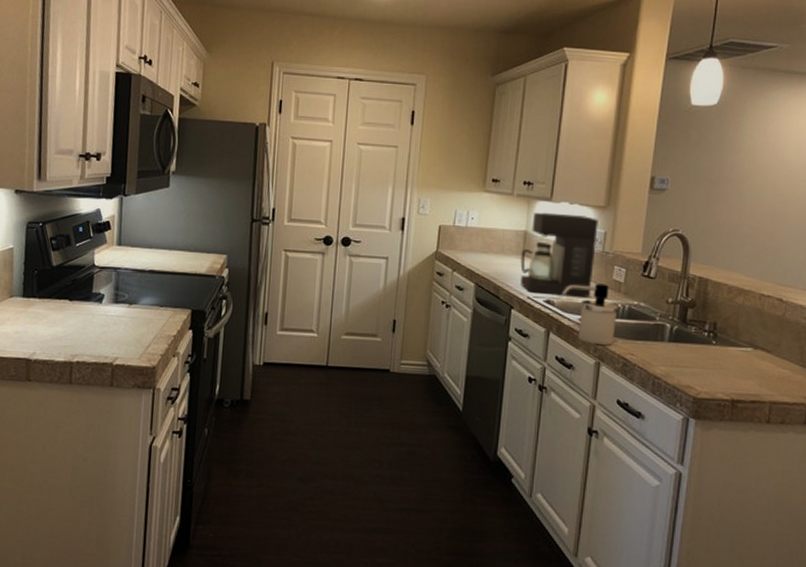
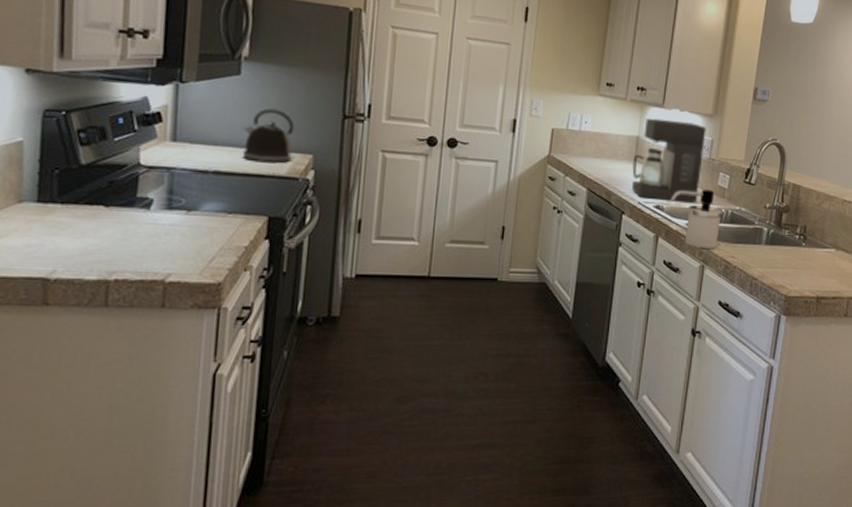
kettle: none [171,215,212,263] -> present [242,108,295,164]

